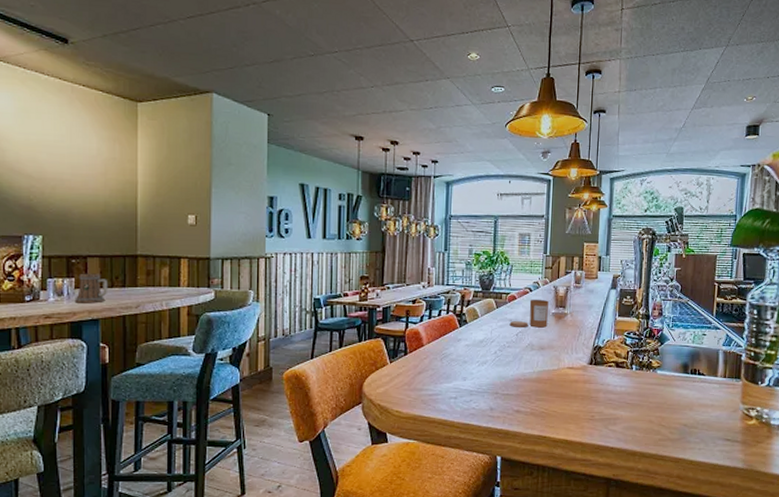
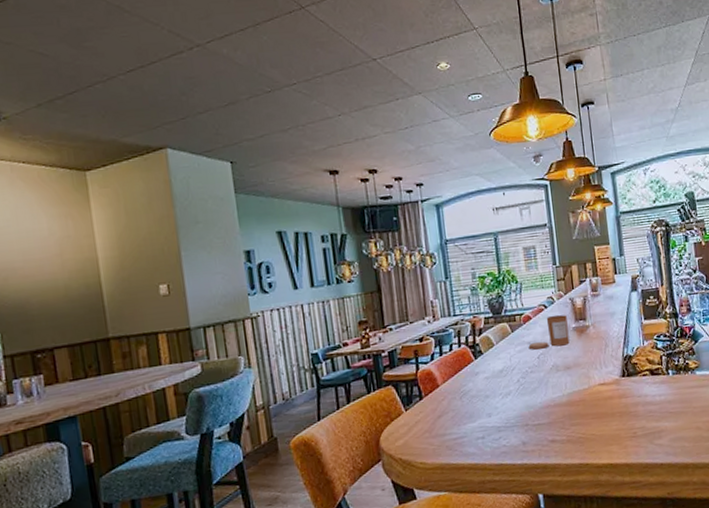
beer mug: present [74,273,109,304] -> none [46,365,82,402]

